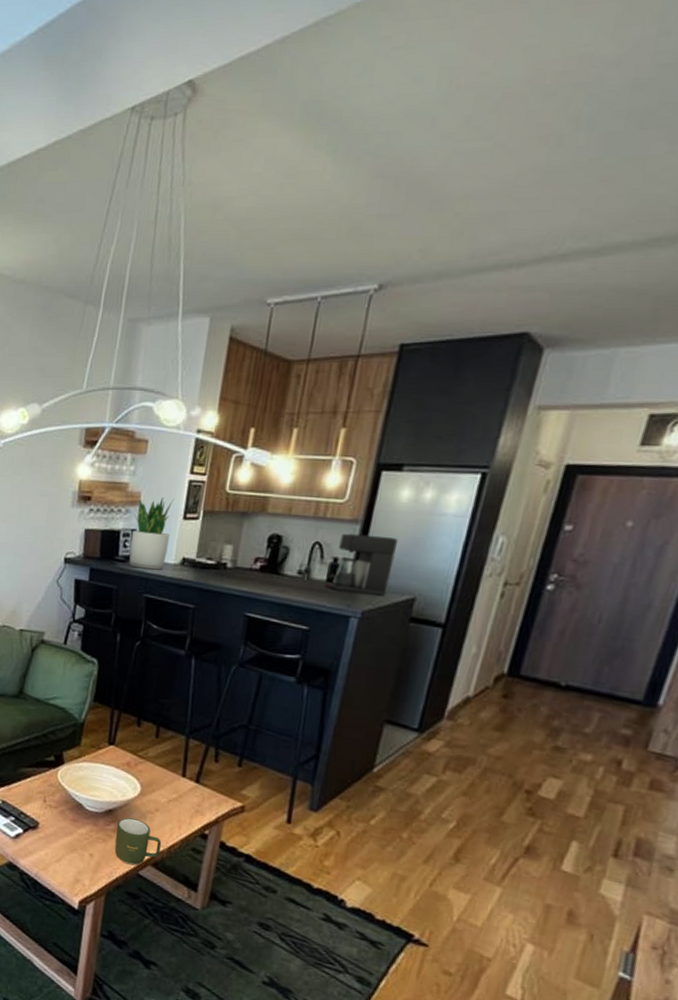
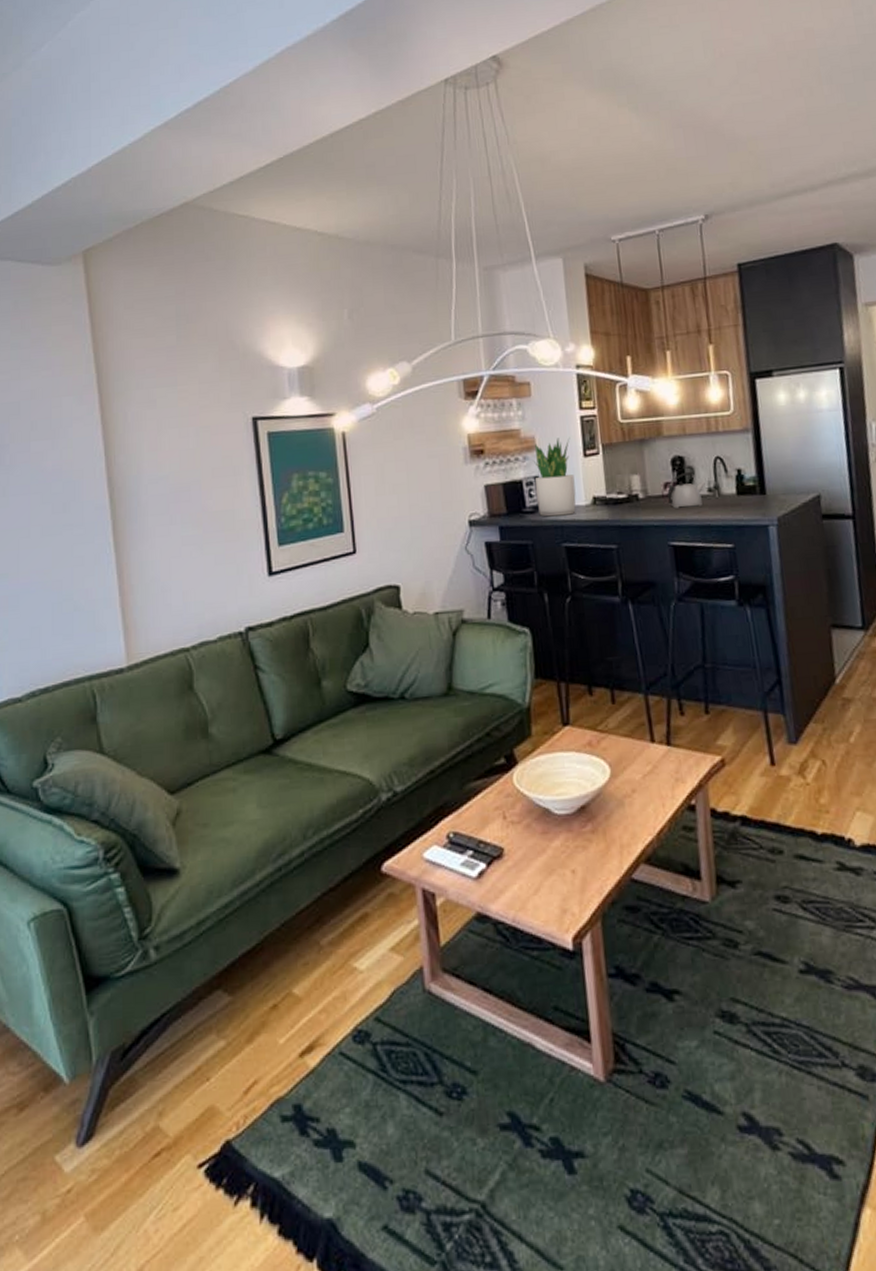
mug: present [114,817,162,866] -> none [593,809,650,870]
kettle: none [253,550,299,587] -> present [667,471,707,509]
coffee maker: present [325,533,399,597] -> none [733,440,794,503]

